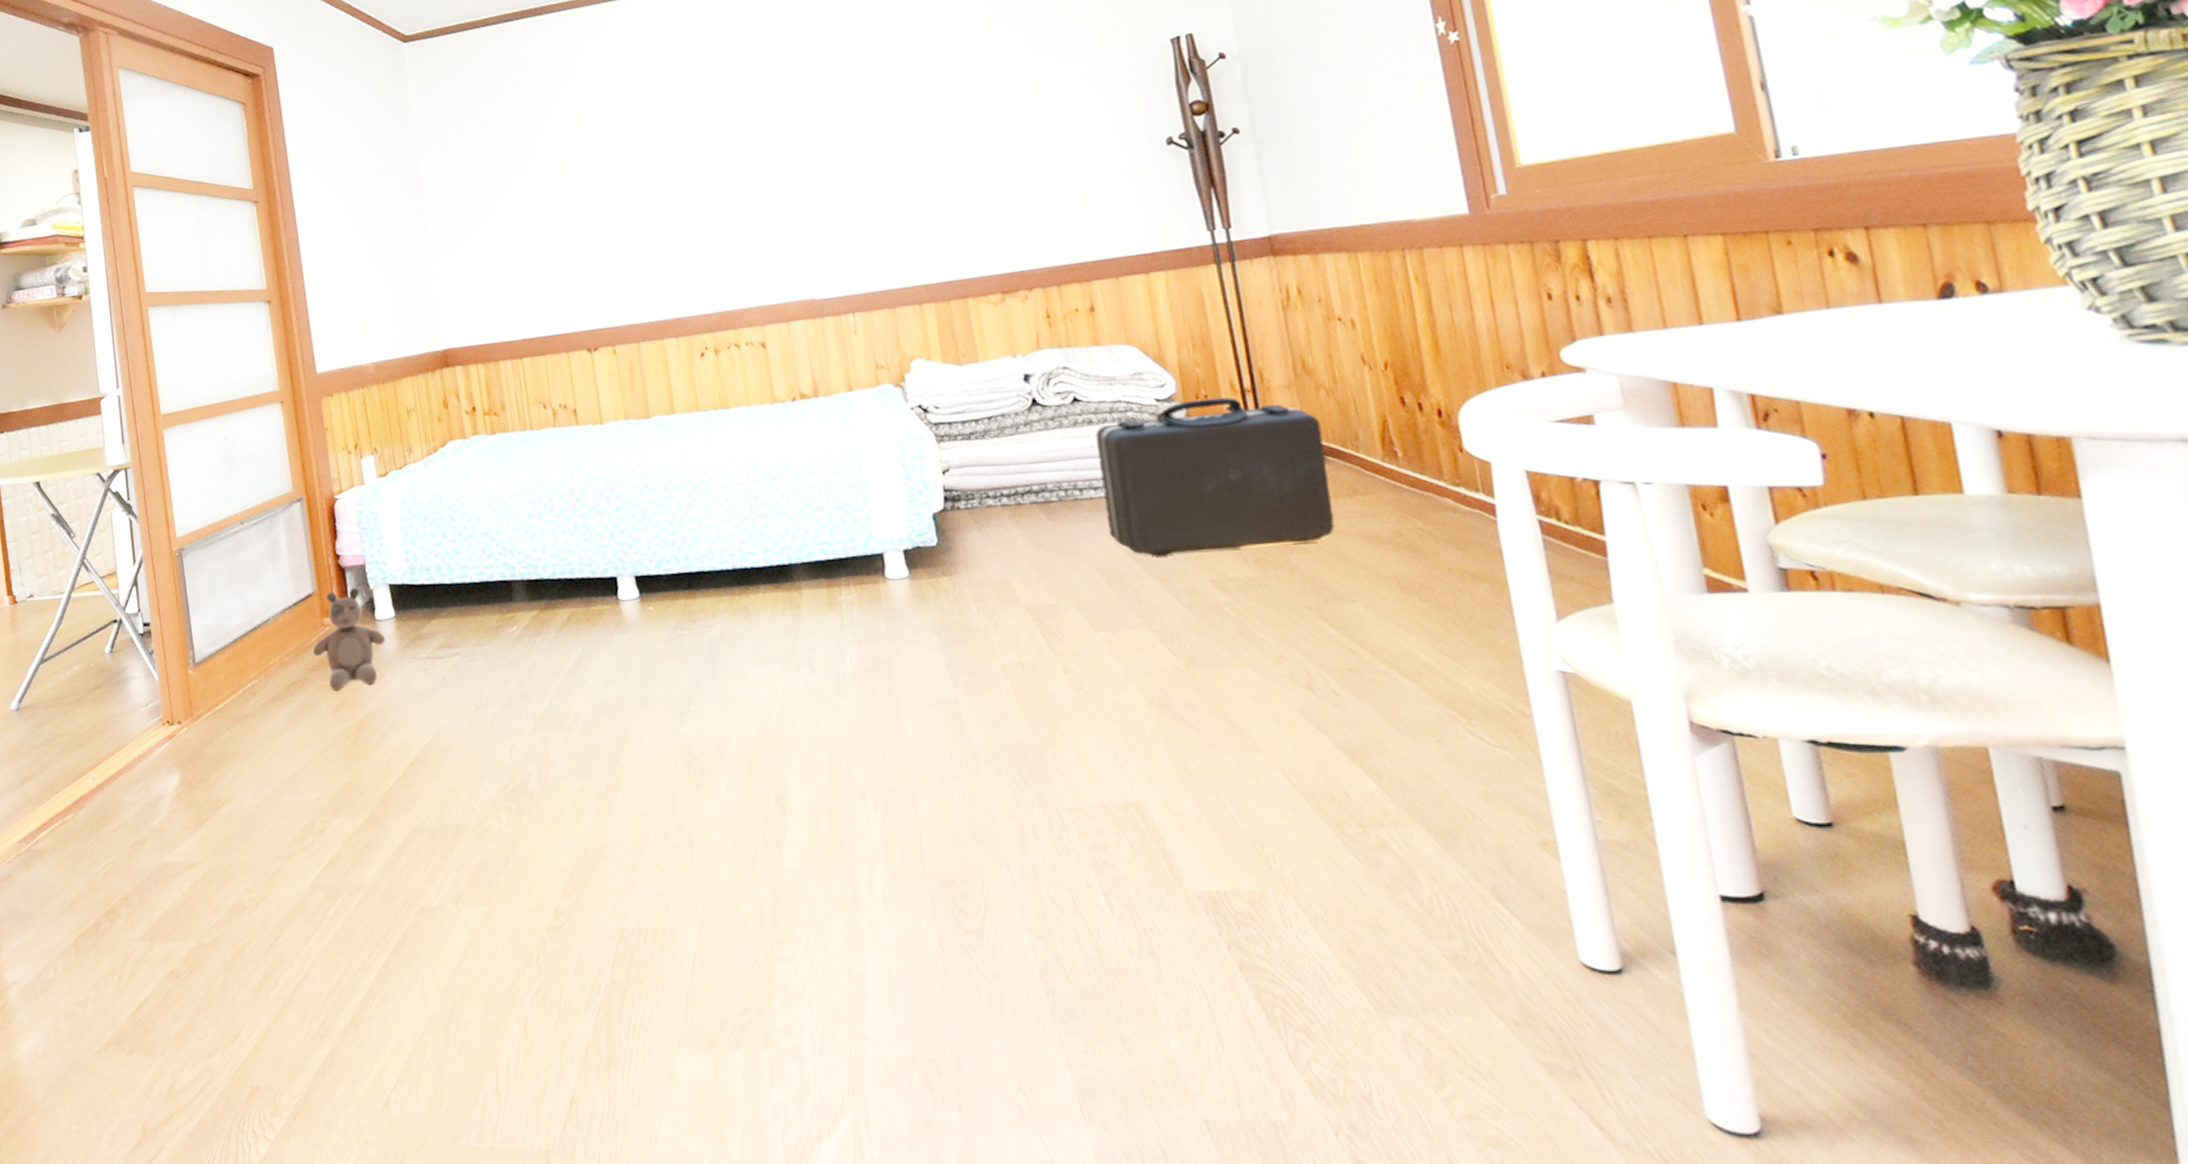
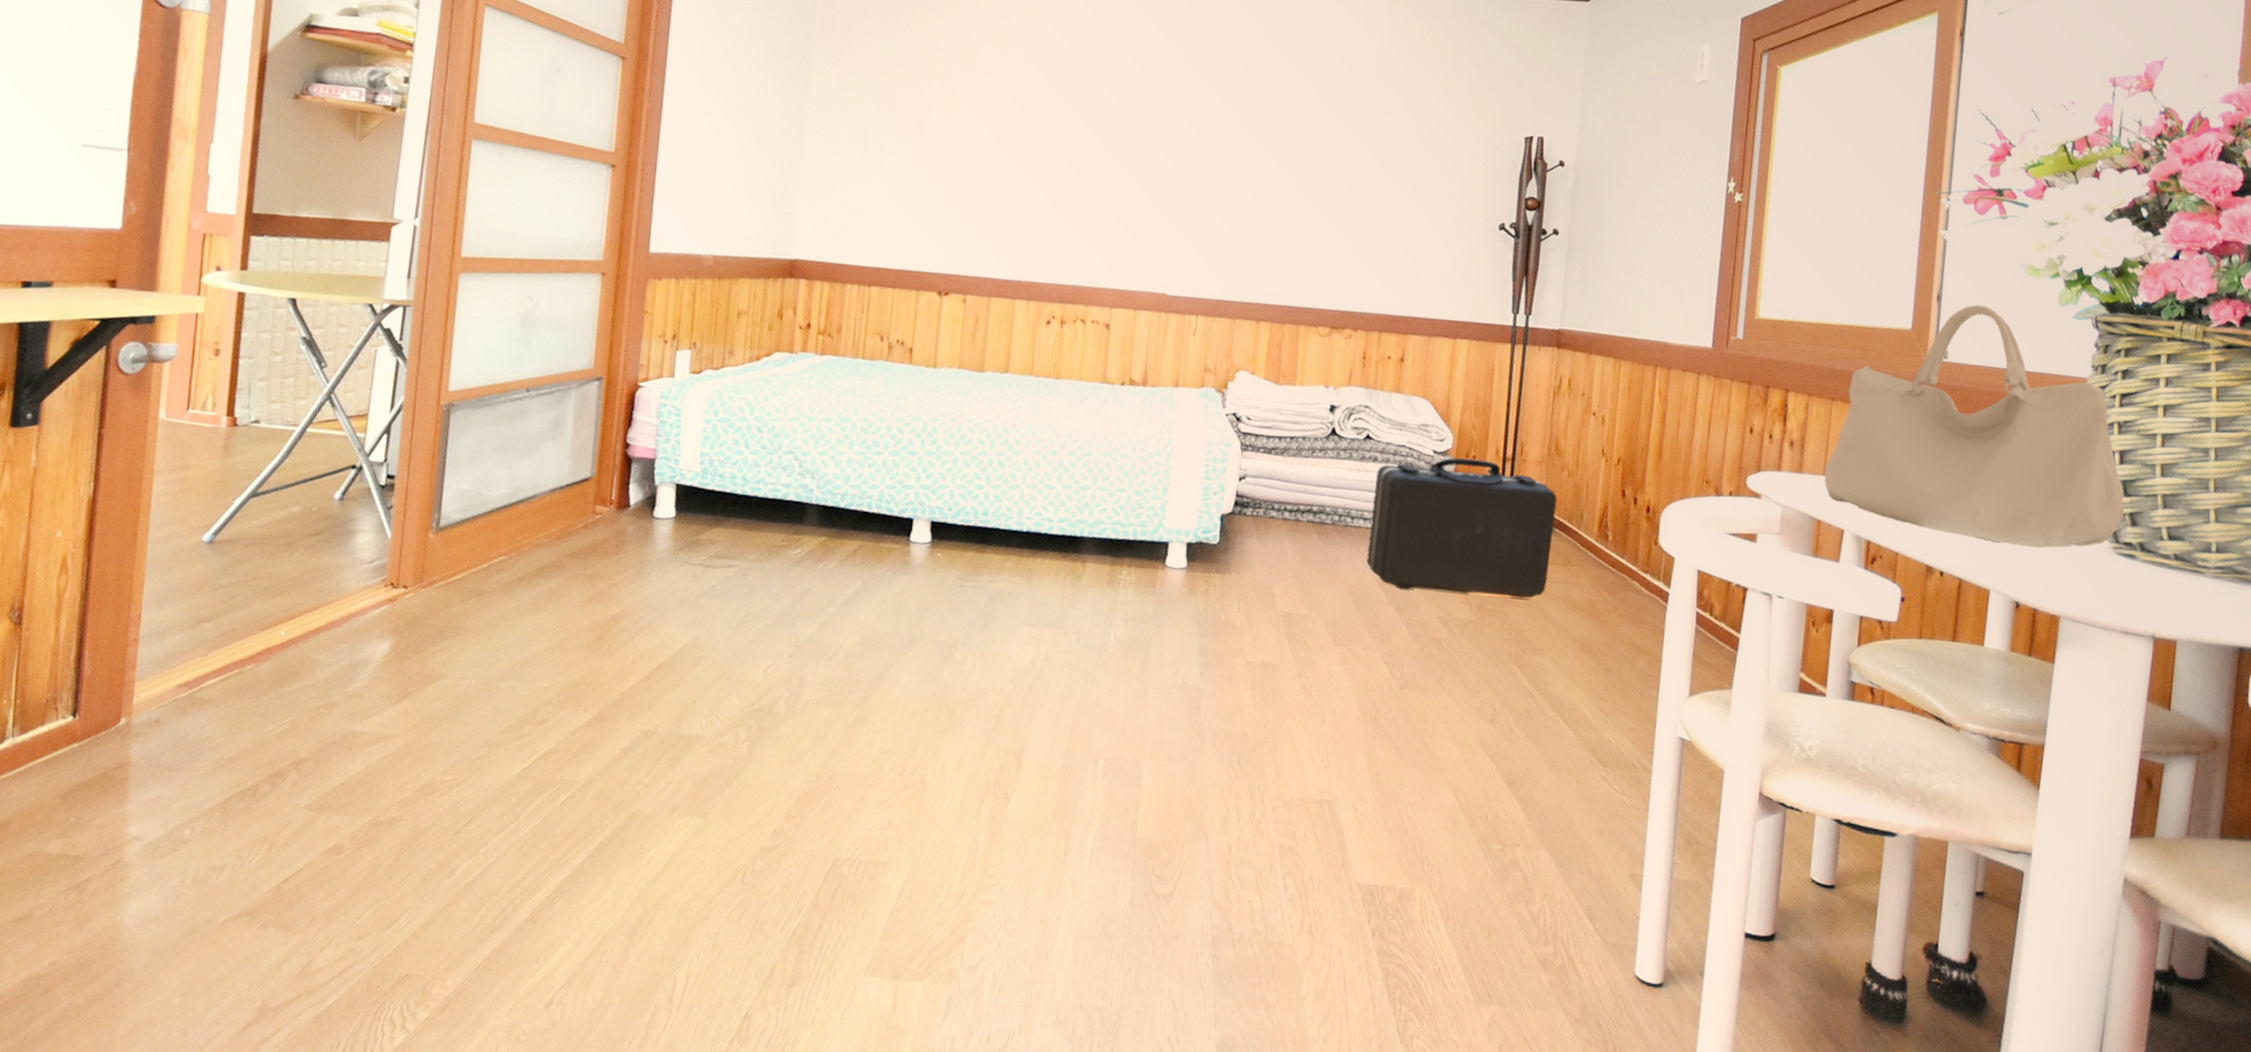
stuffed animal: present [312,587,386,691] -> none [576,479,660,582]
handbag: none [1663,79,2132,365] -> present [1824,304,2125,549]

